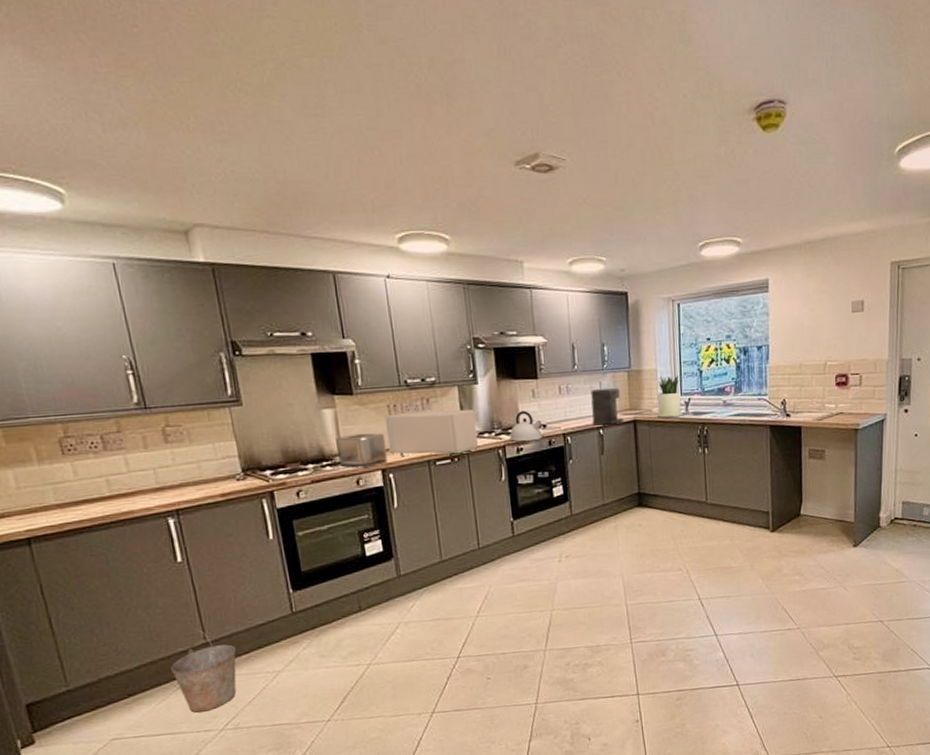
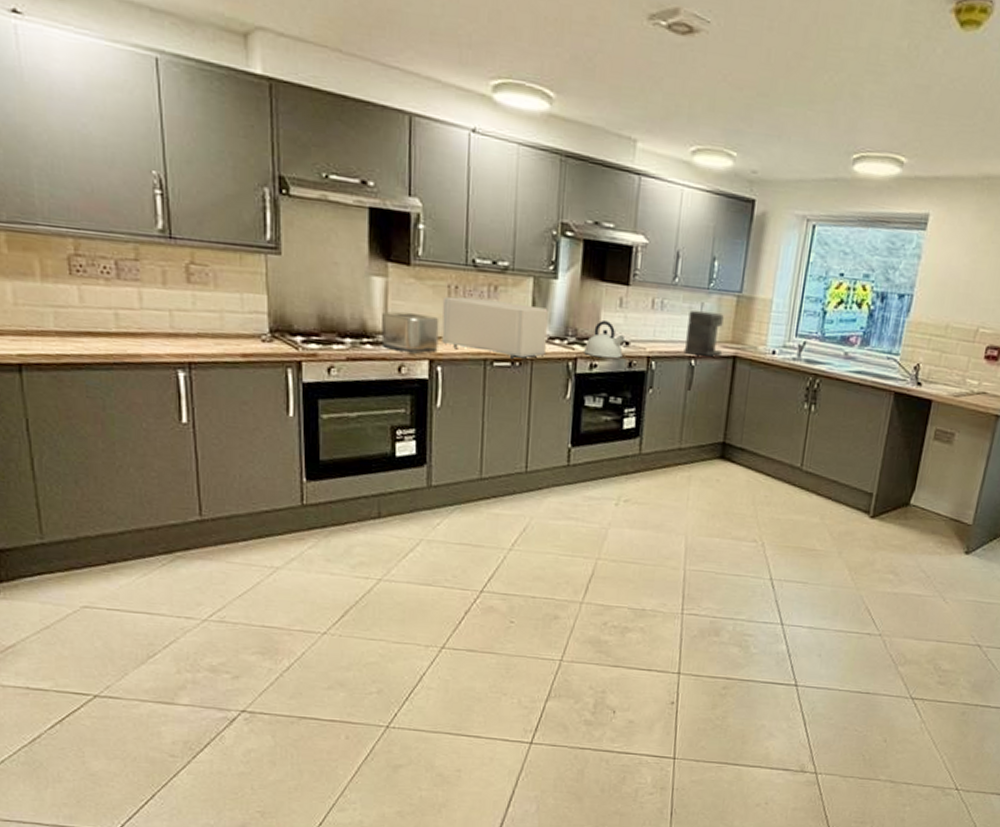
bucket: present [171,629,237,713] -> none [159,502,234,597]
planter: present [656,376,683,419] -> none [762,309,797,362]

